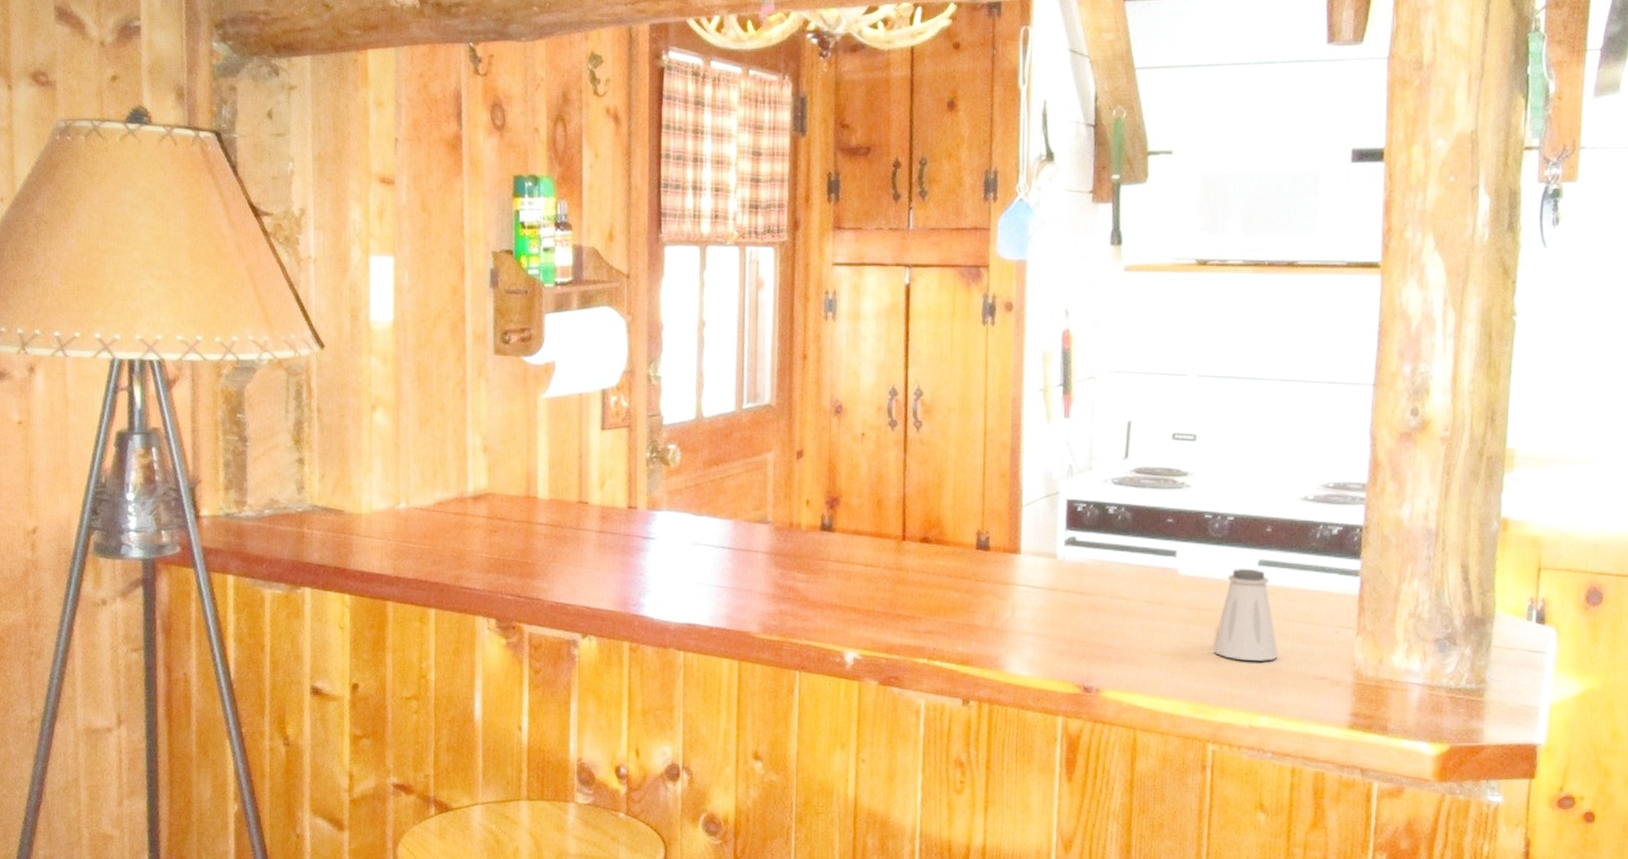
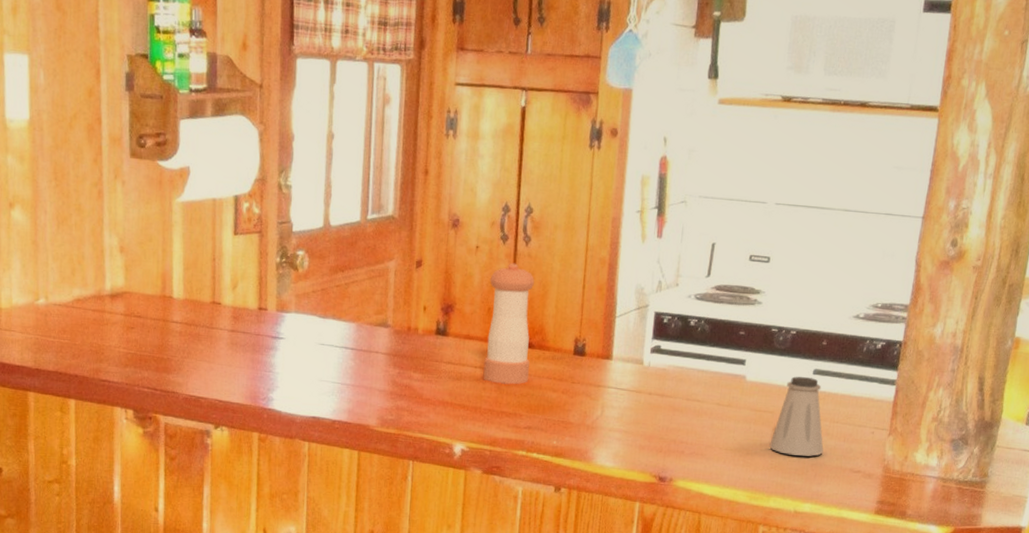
pepper shaker: none [875,450,928,584] -> present [483,263,534,385]

